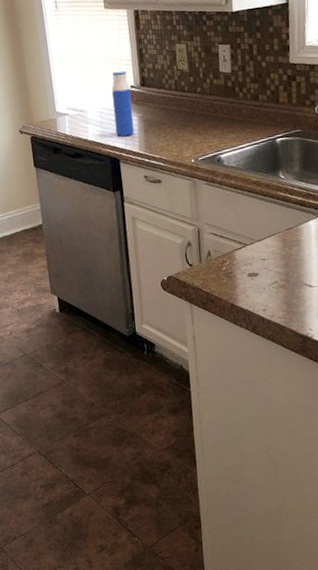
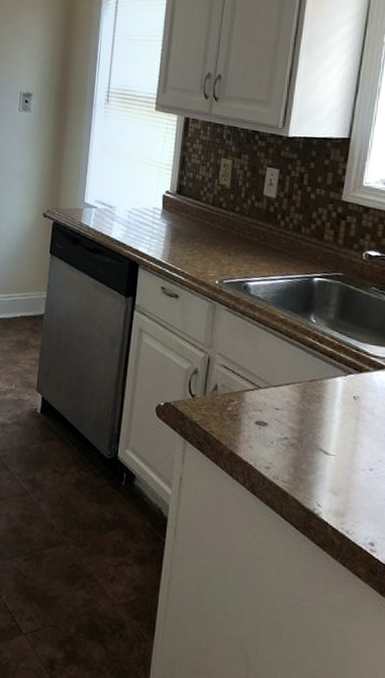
water bottle: present [111,70,134,137] -> none [141,174,166,242]

